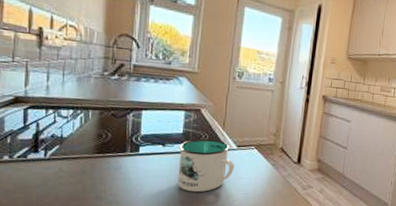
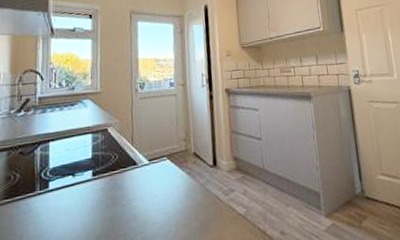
mug: present [178,138,234,193] -> none [89,157,149,224]

